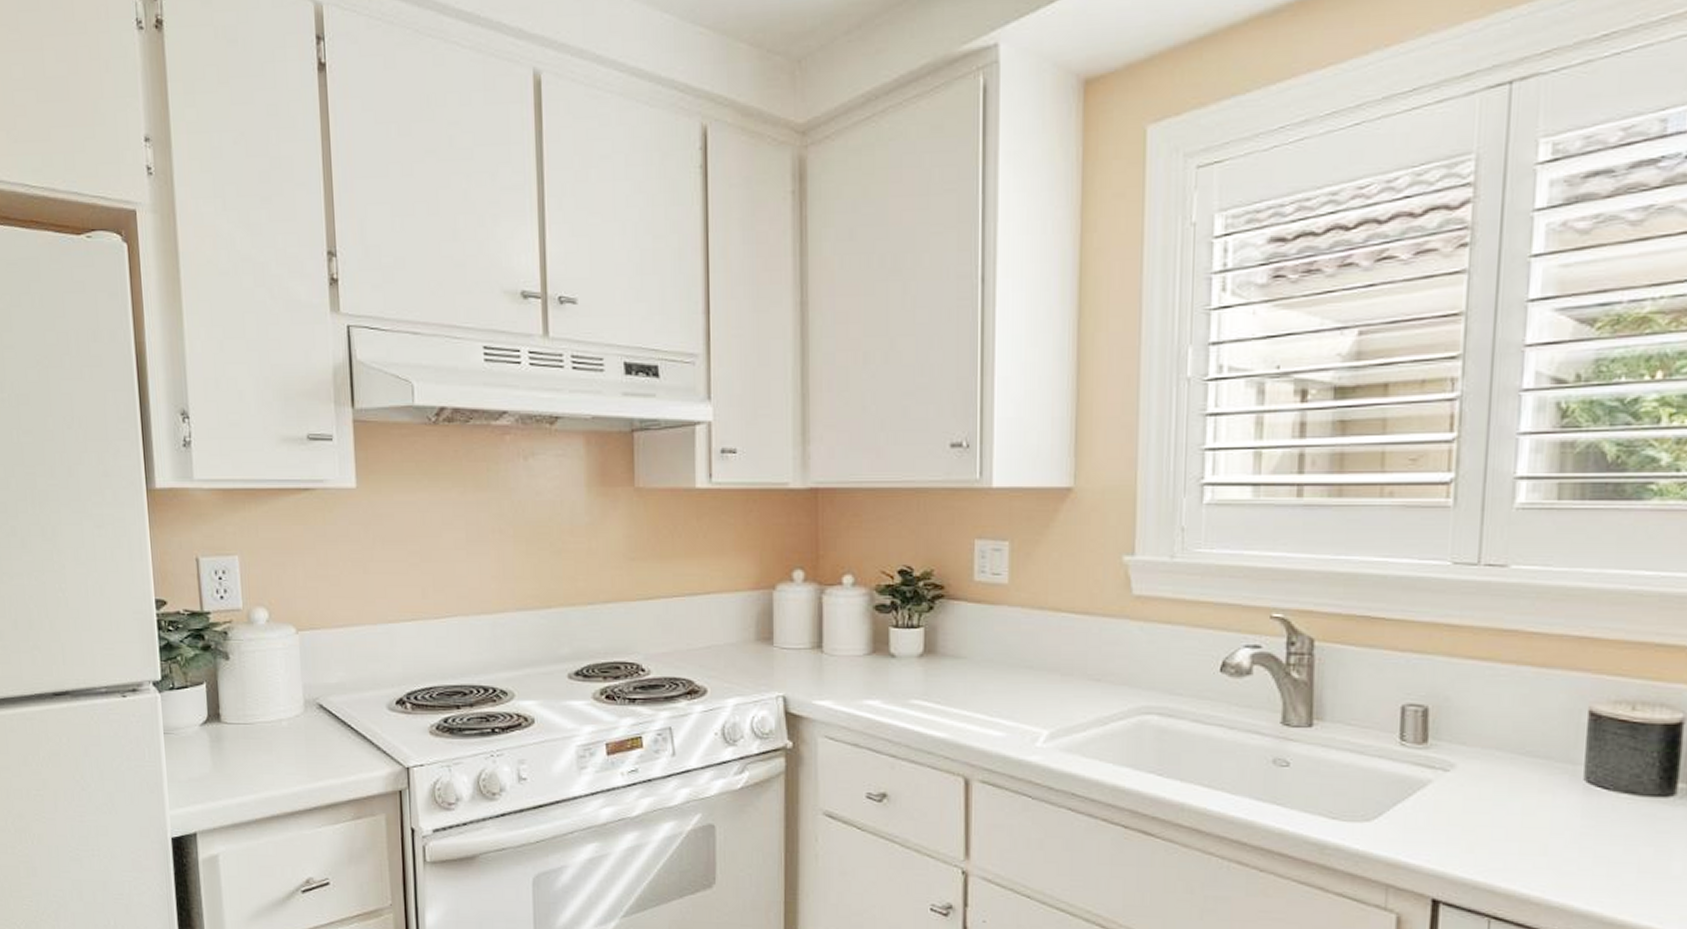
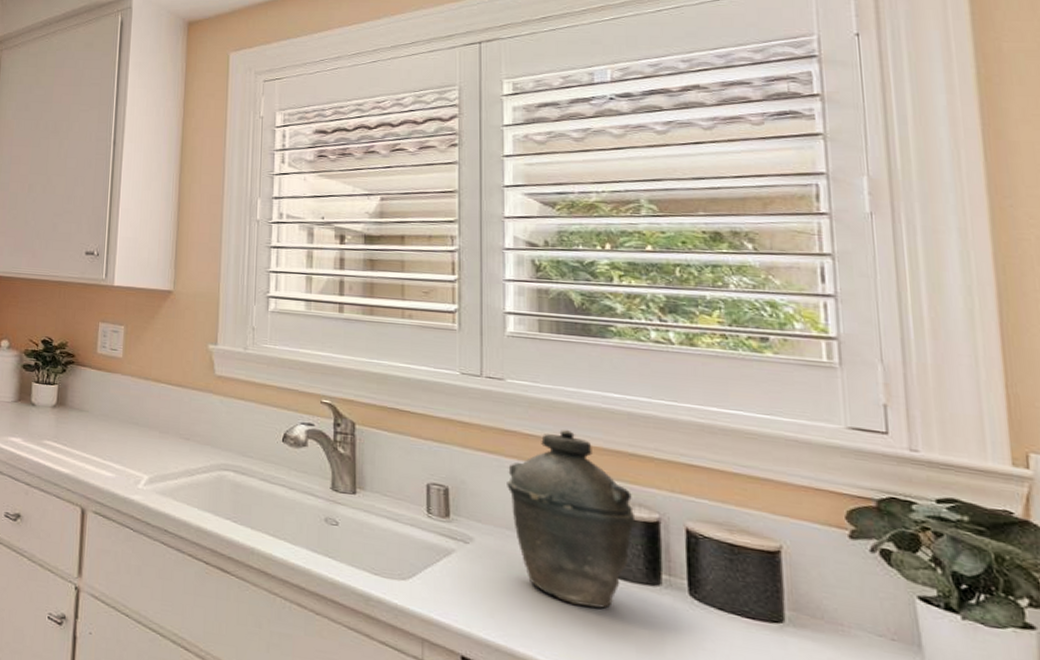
kettle: none [1501,621,1655,830] -> present [507,429,636,609]

